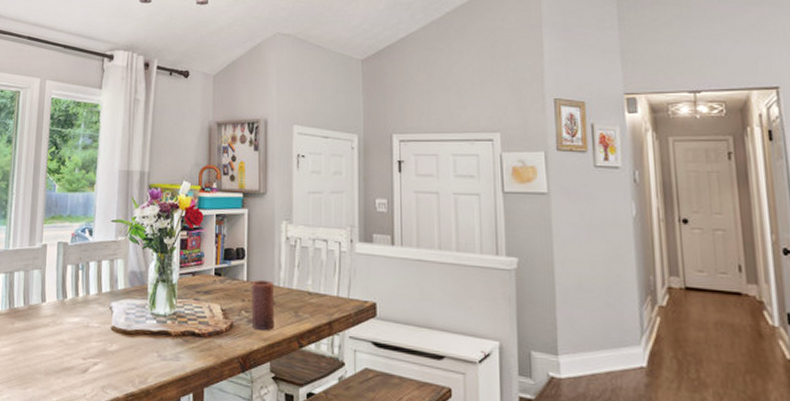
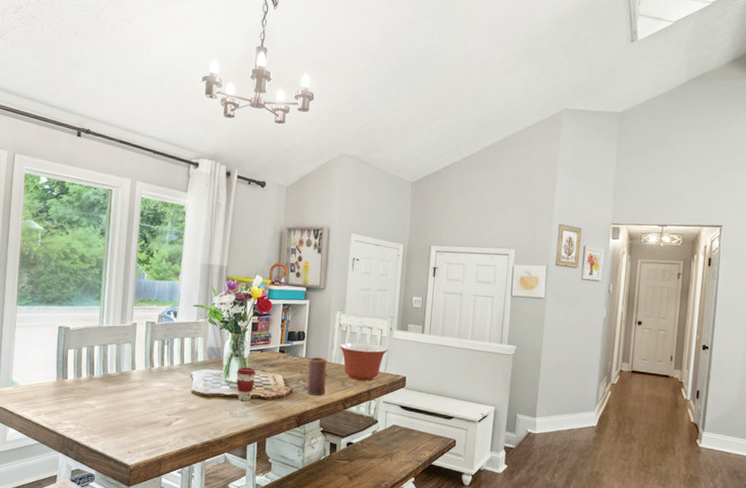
coffee cup: none [164,295,189,340] -> present [236,367,257,402]
mixing bowl: none [287,259,349,310] -> present [339,342,388,381]

